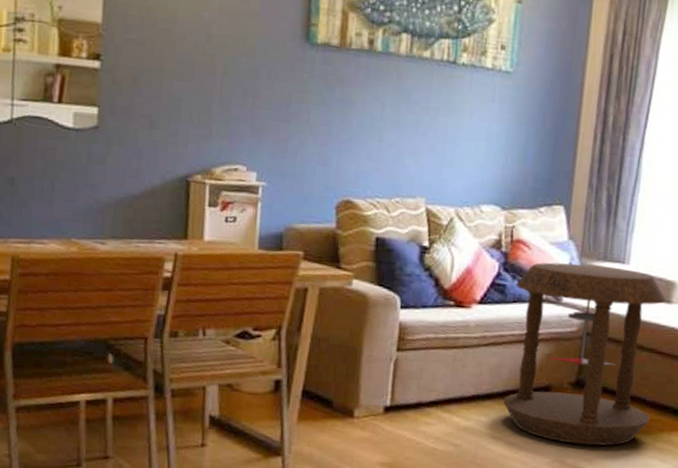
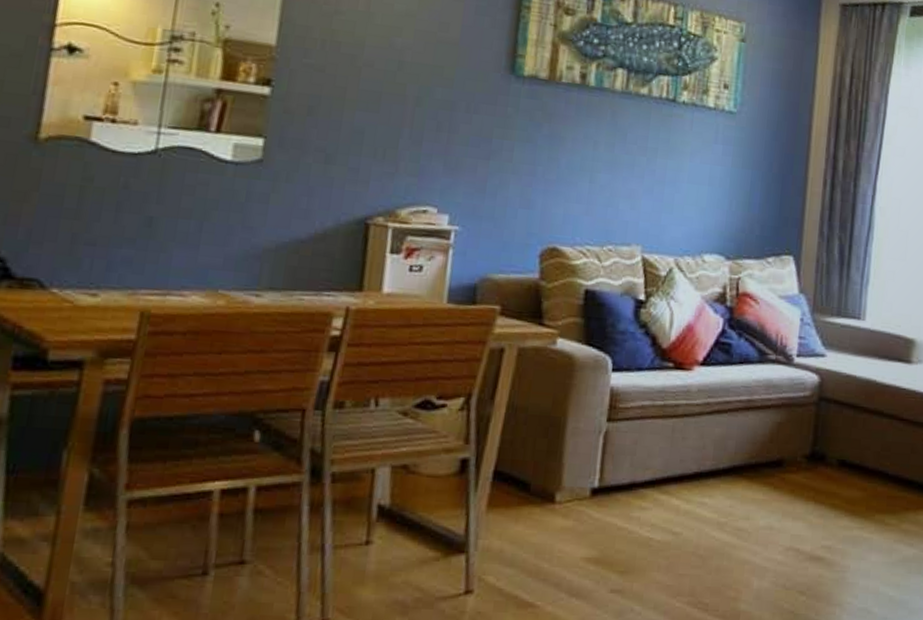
side table: present [503,262,666,446] -> none [729,318,906,530]

